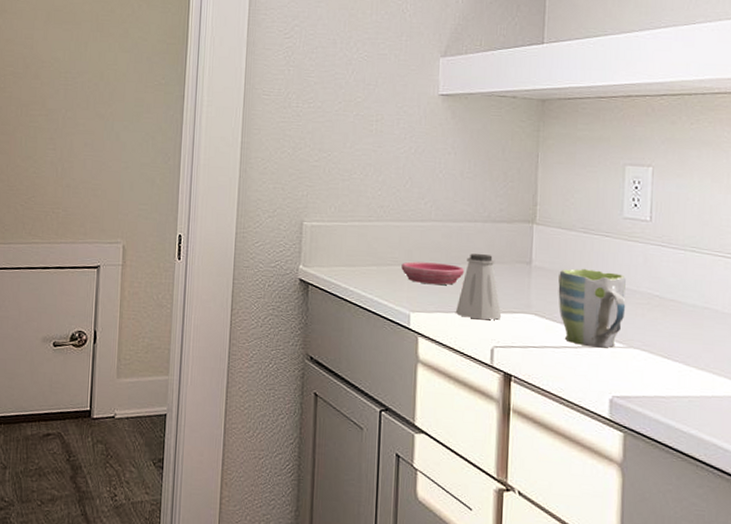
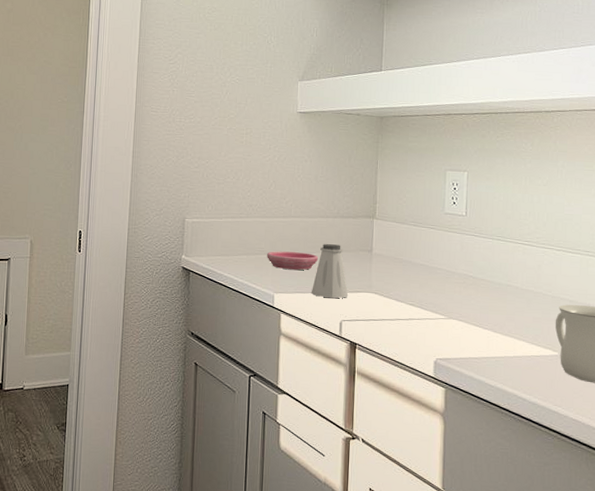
mug: present [558,268,626,348] -> none [393,254,447,320]

